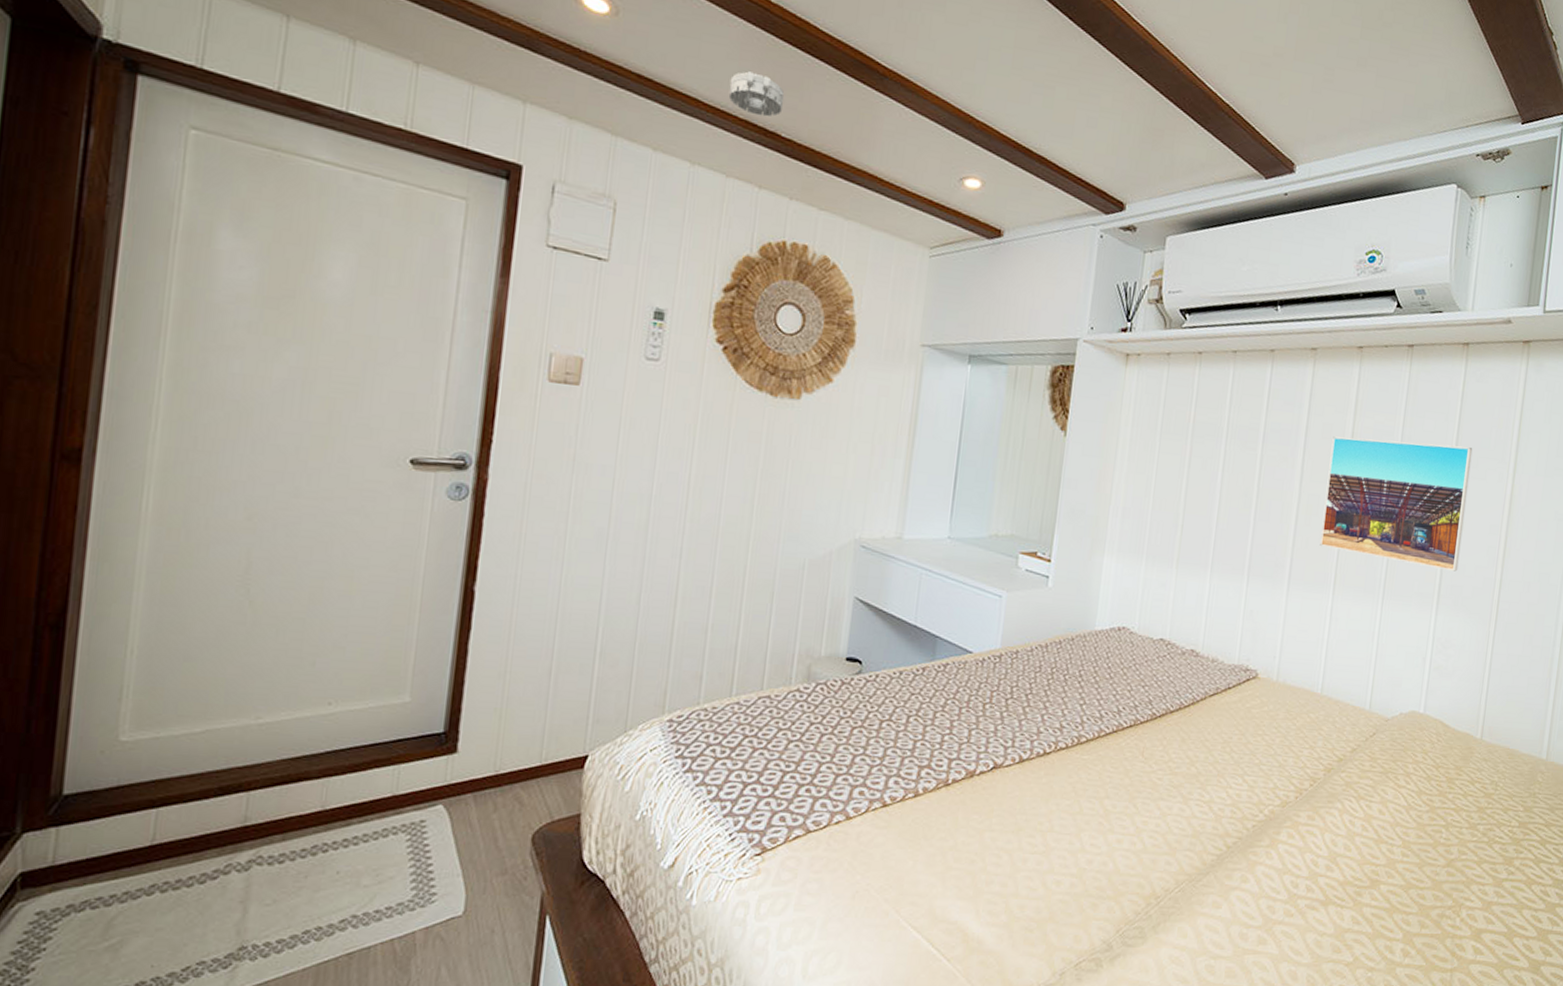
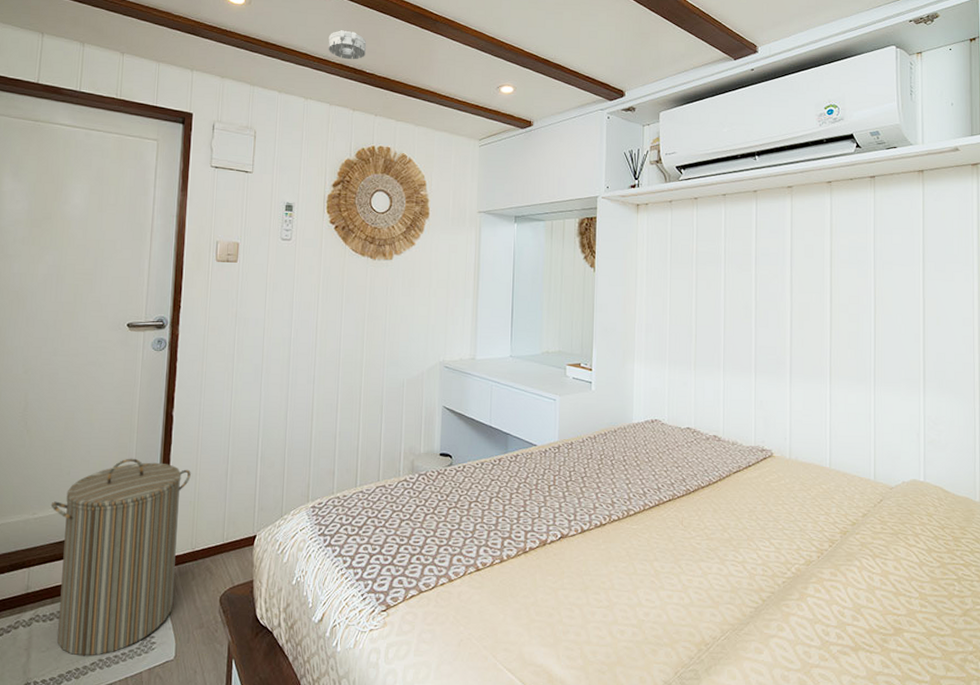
laundry hamper: none [284,646,498,911] -> present [50,458,191,656]
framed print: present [1320,436,1473,572] -> none [814,254,939,359]

